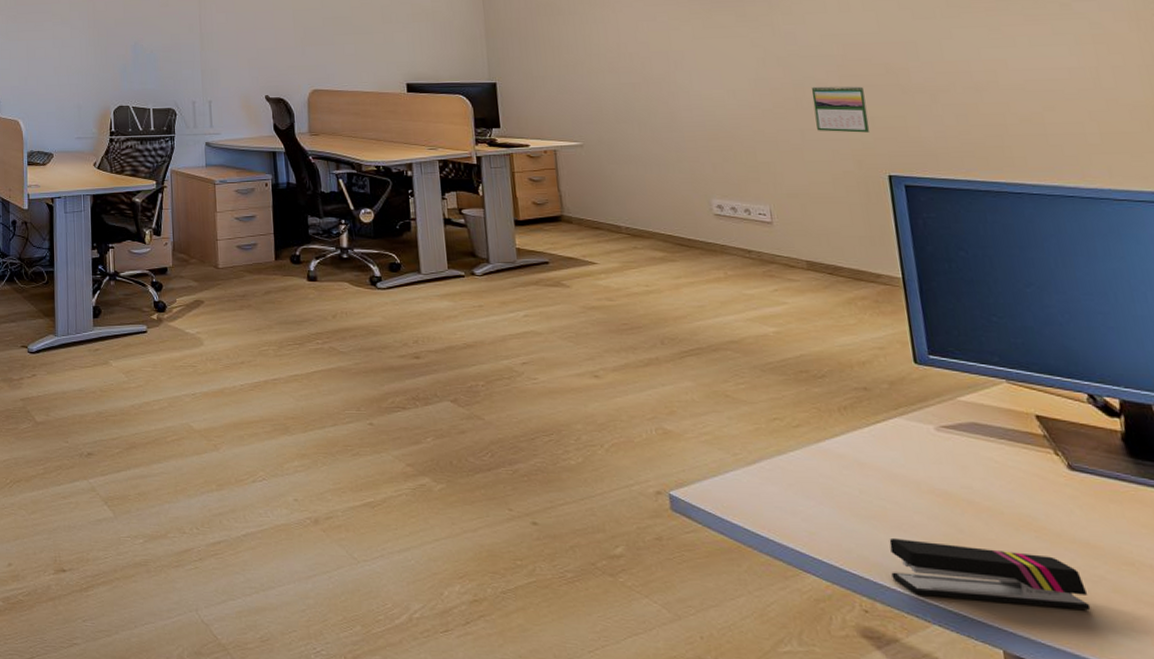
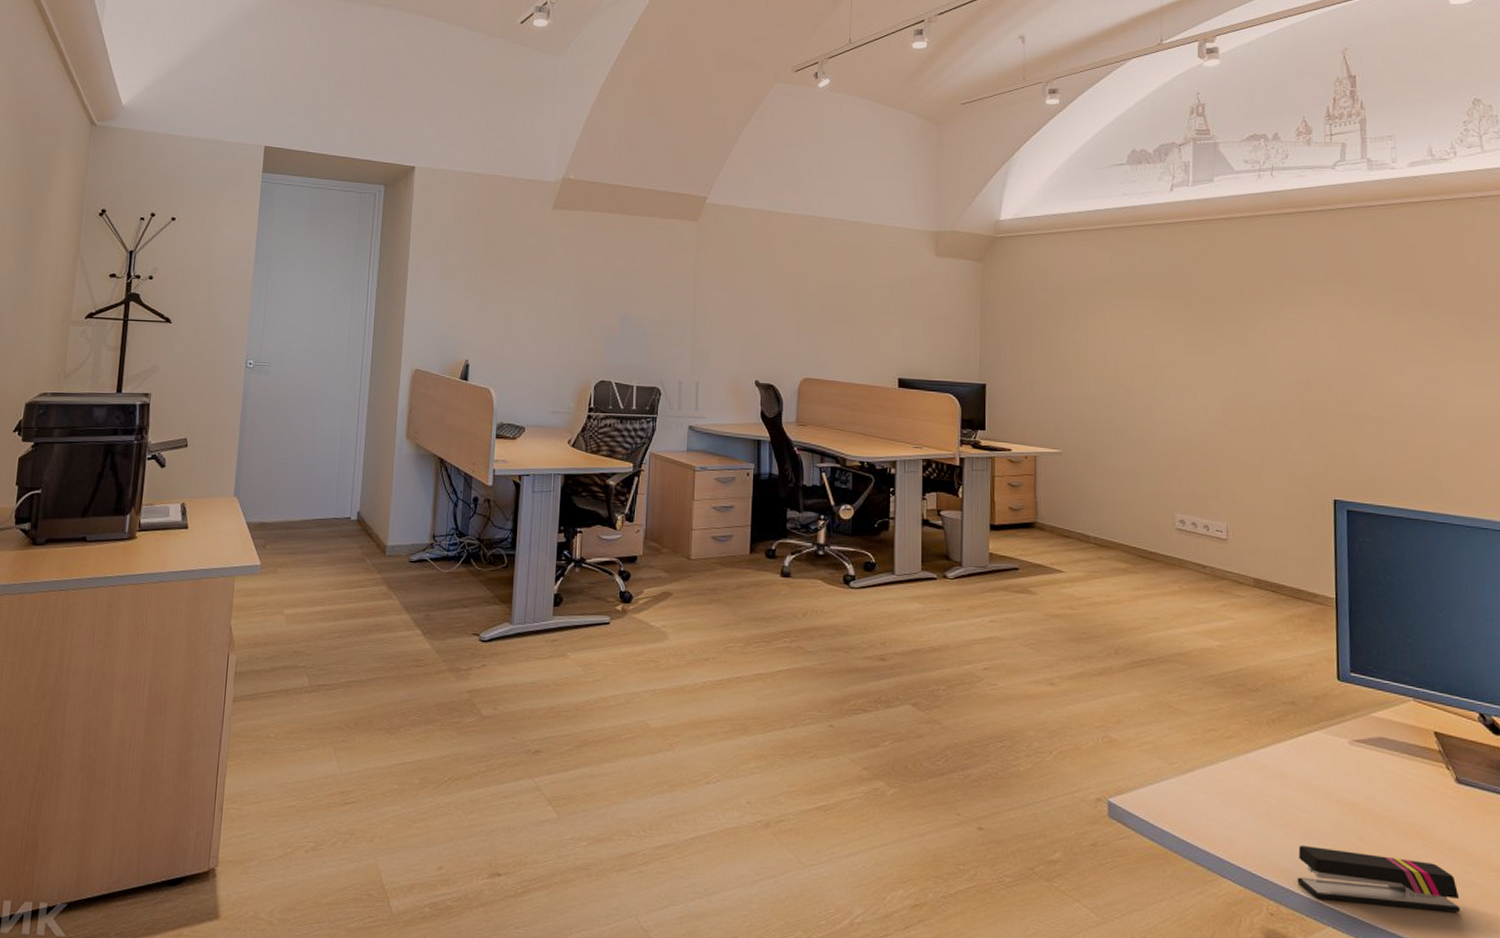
calendar: present [811,85,870,133] -> none [1275,409,1323,457]

